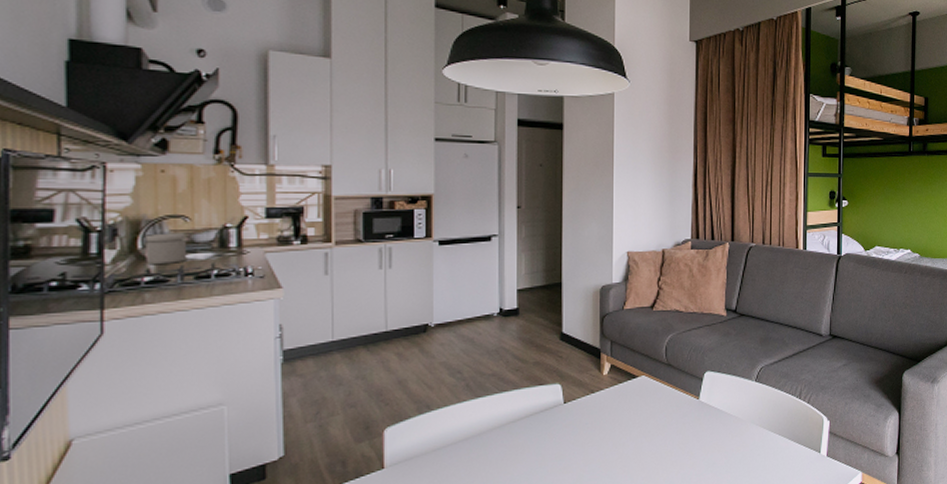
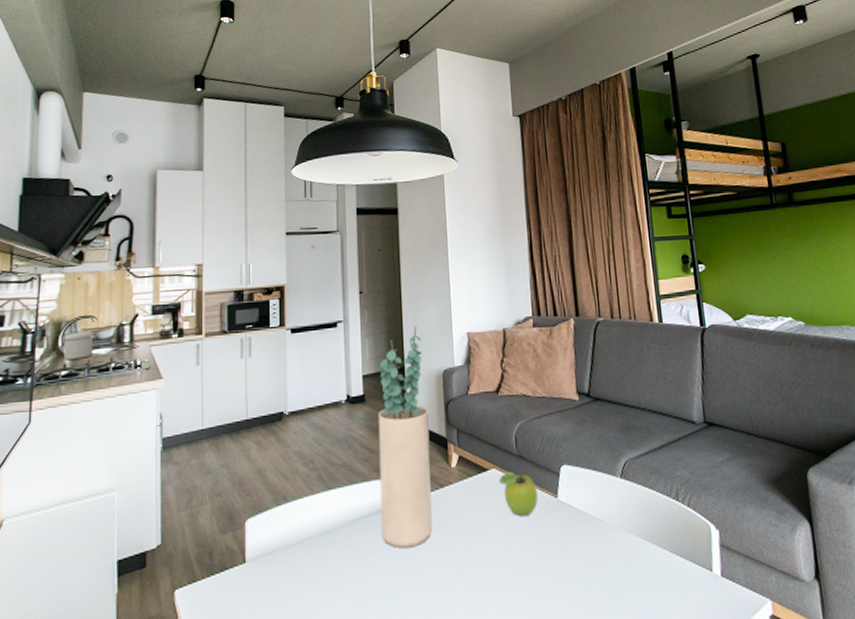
vase: none [529,244,583,448] -> present [378,327,433,548]
fruit: none [647,377,682,415] -> present [498,471,539,516]

